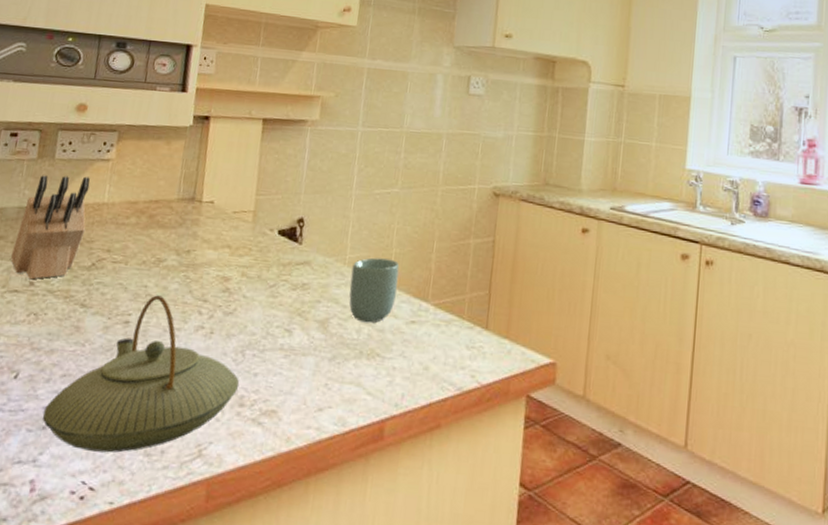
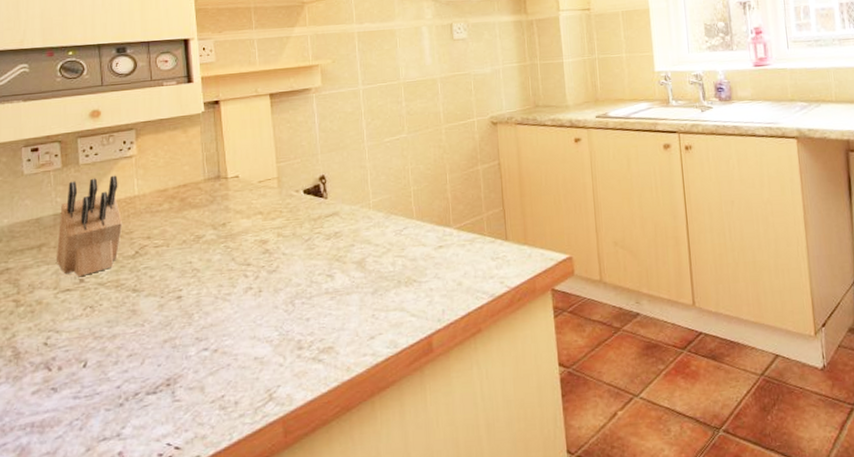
teapot: present [43,295,240,453] -> none [117,268,295,417]
cup: present [349,257,400,323] -> none [377,196,421,256]

